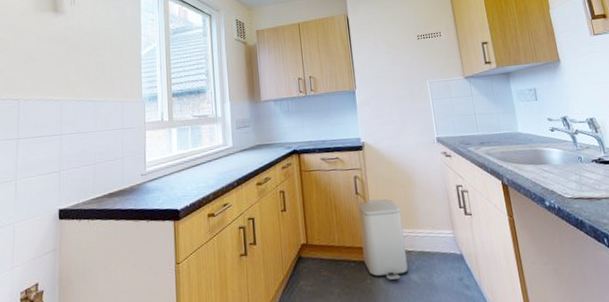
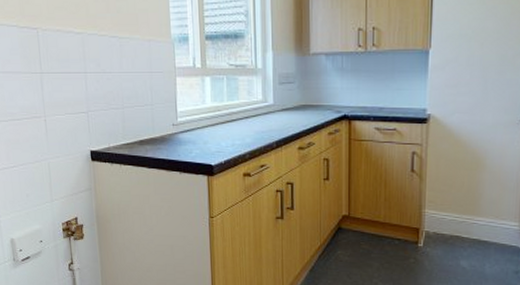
pedal bin: present [358,199,408,280] -> none [409,179,461,262]

